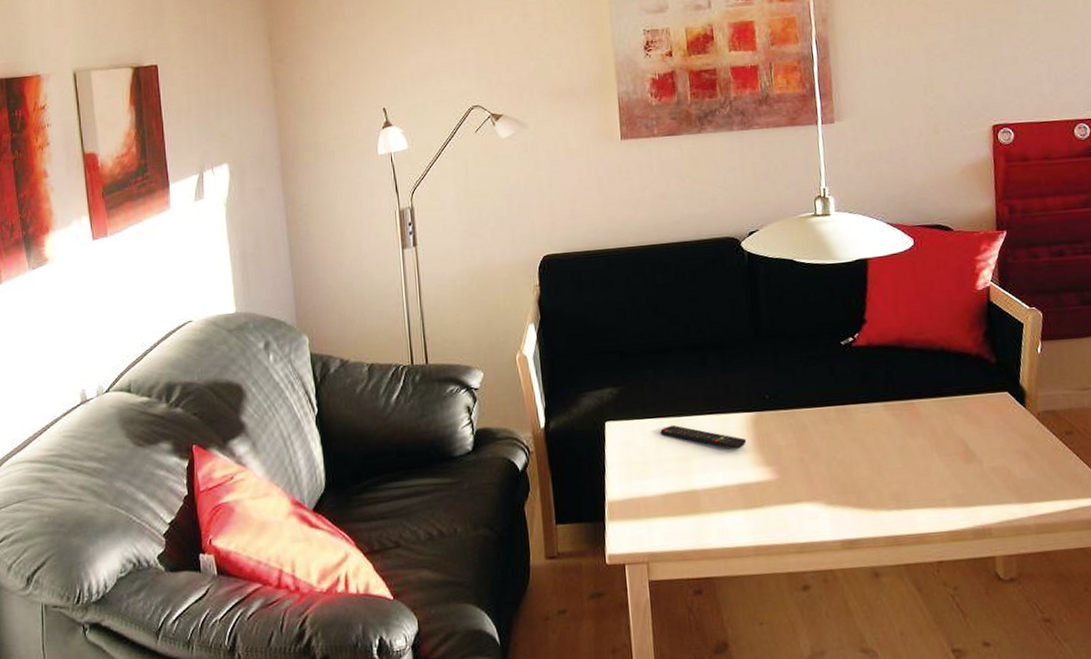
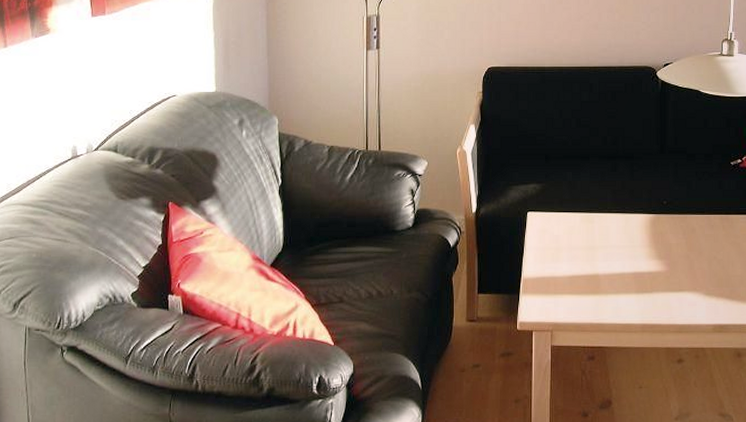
remote control: present [660,425,747,449] -> none [573,219,644,243]

